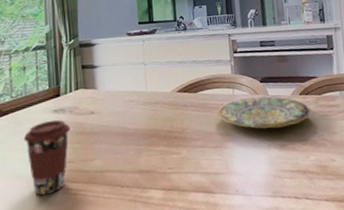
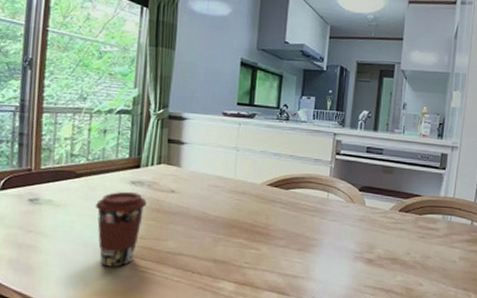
plate: present [217,96,311,129] -> none [307,204,407,242]

